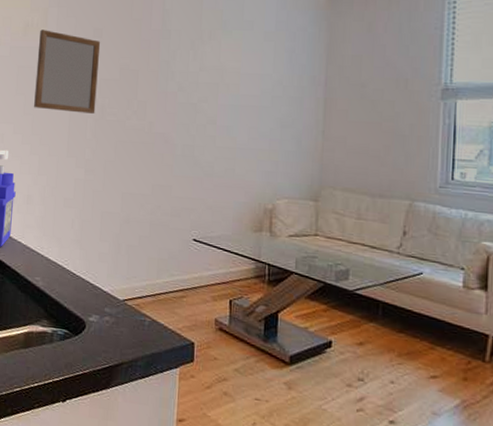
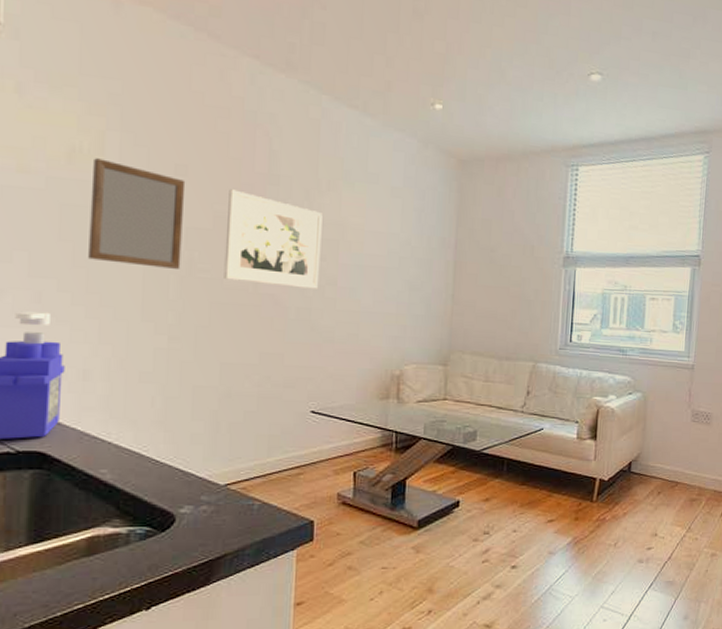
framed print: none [126,45,205,128] -> present [224,189,323,289]

